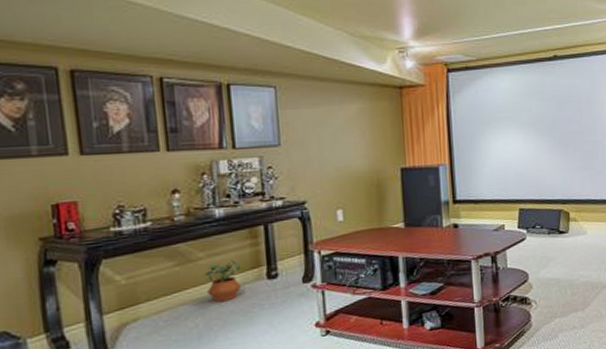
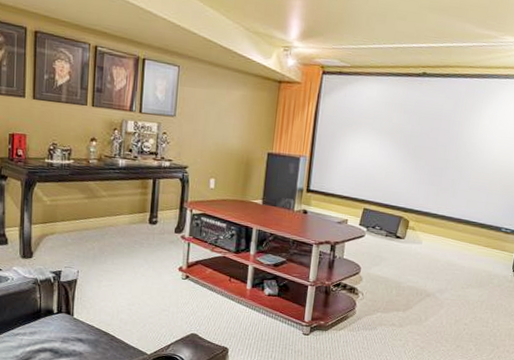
potted plant: present [205,259,242,303] -> none [104,202,131,234]

